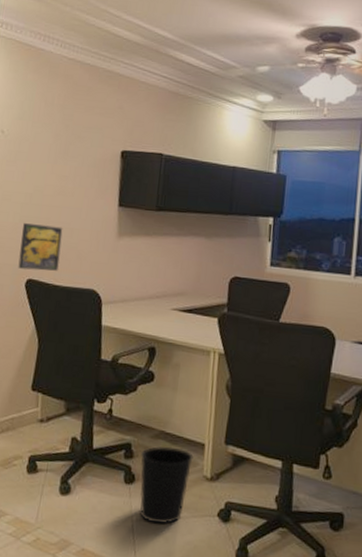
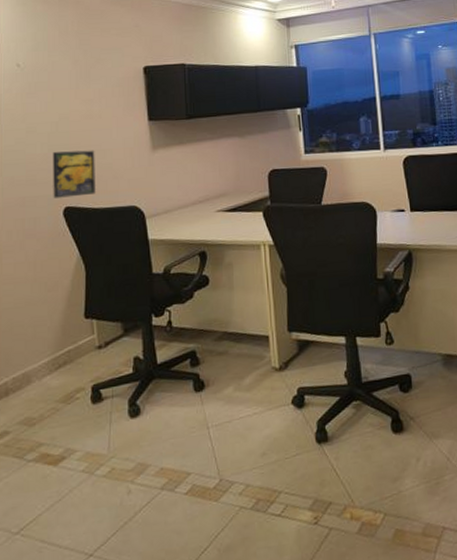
wastebasket: present [140,446,194,524] -> none [206,345,260,425]

